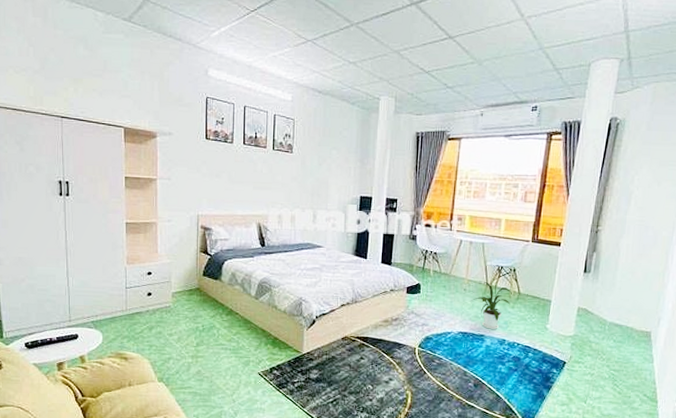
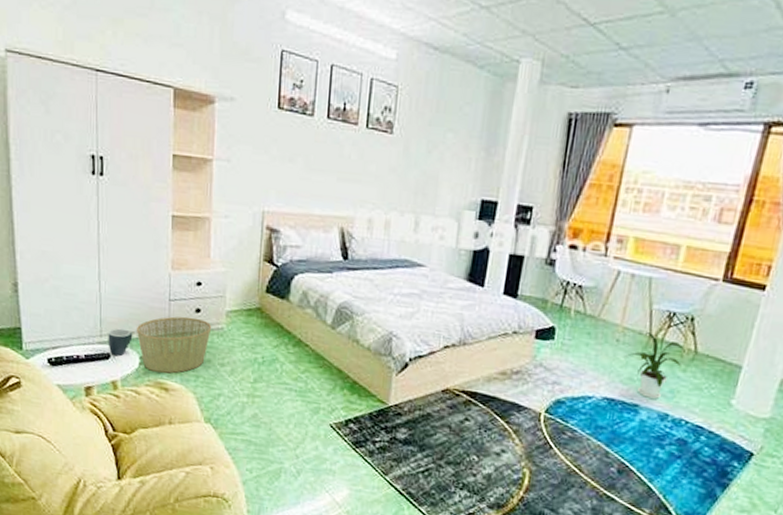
mug: none [76,313,97,336] -> present [108,328,133,357]
basket: none [99,299,161,346] -> present [136,316,212,374]

